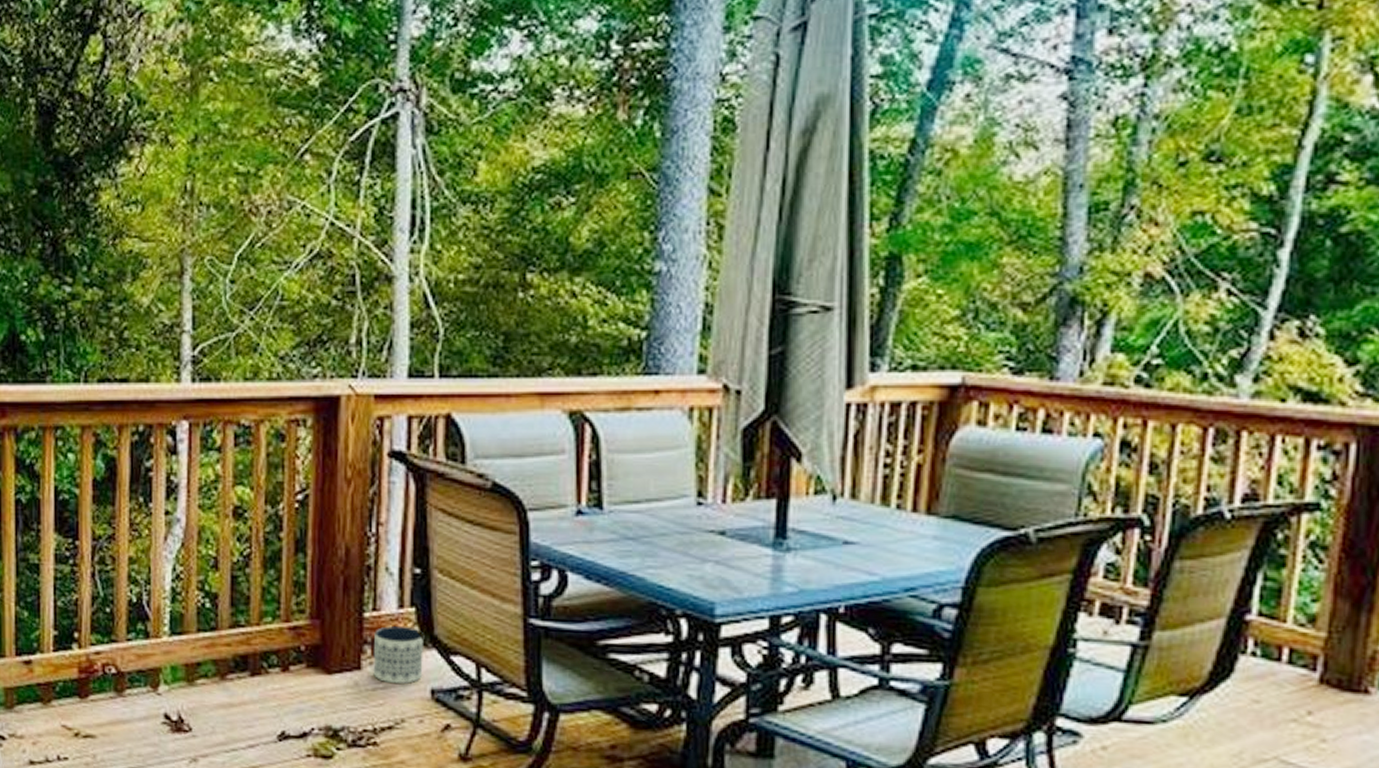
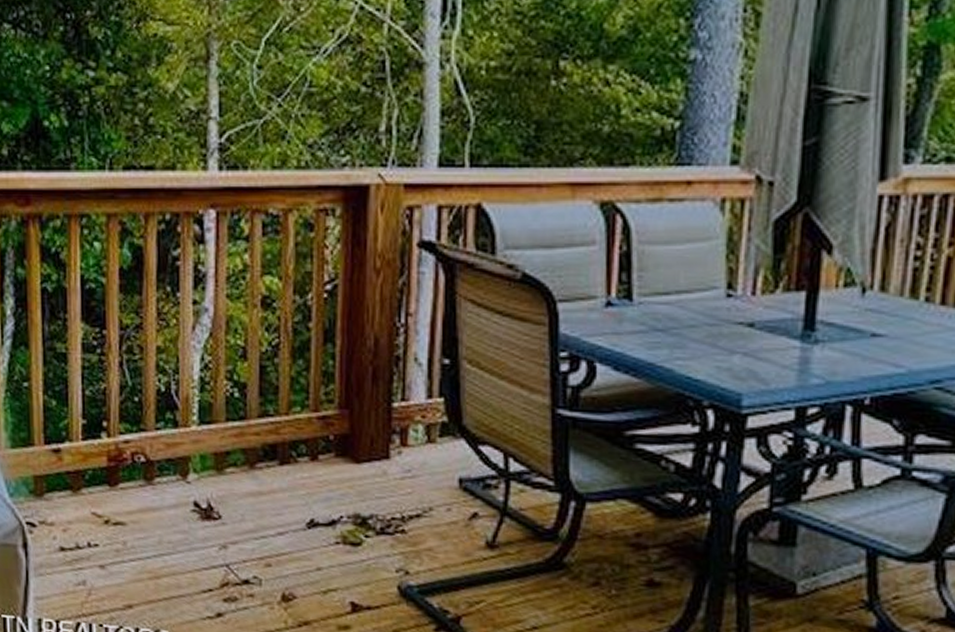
planter: present [373,625,423,685] -> none [402,415,452,474]

